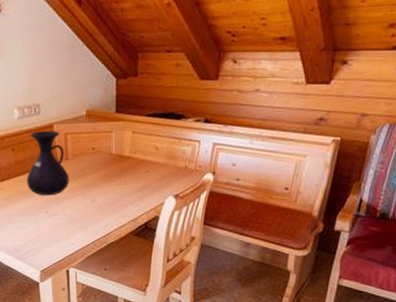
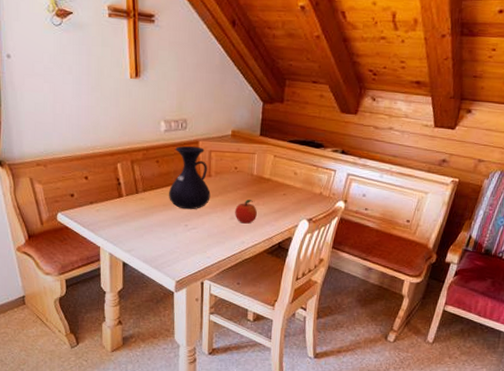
fruit: none [96,180,119,206] -> present [235,199,257,224]

